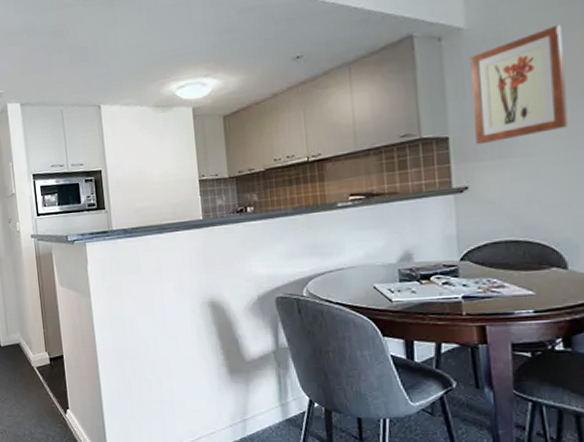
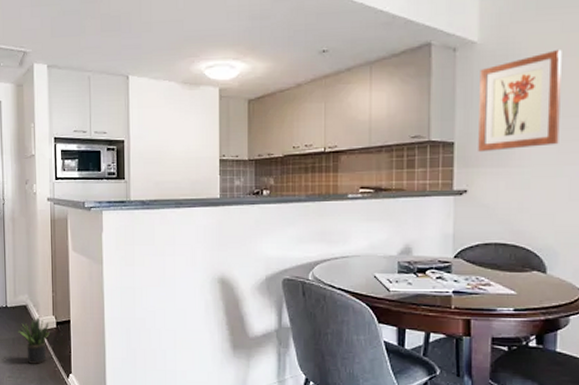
potted plant: none [13,353,44,402] -> present [18,316,50,364]

